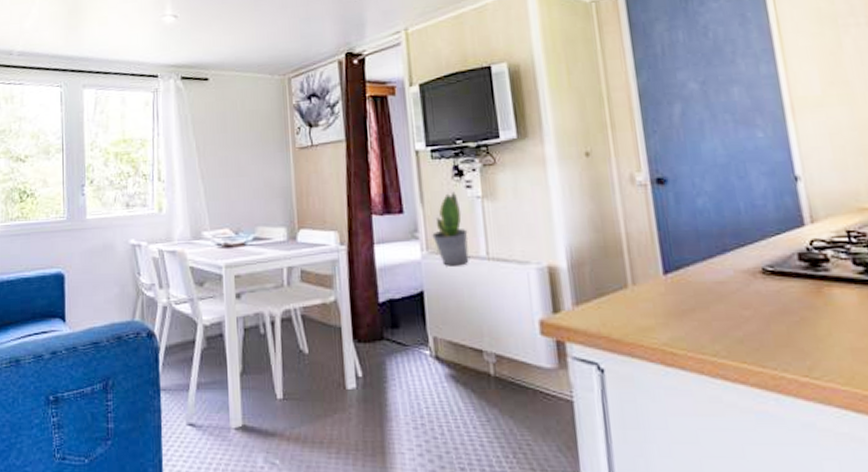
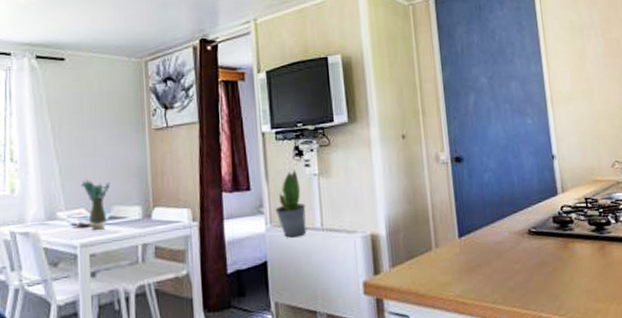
vase: none [225,199,255,251] -> present [81,179,111,230]

